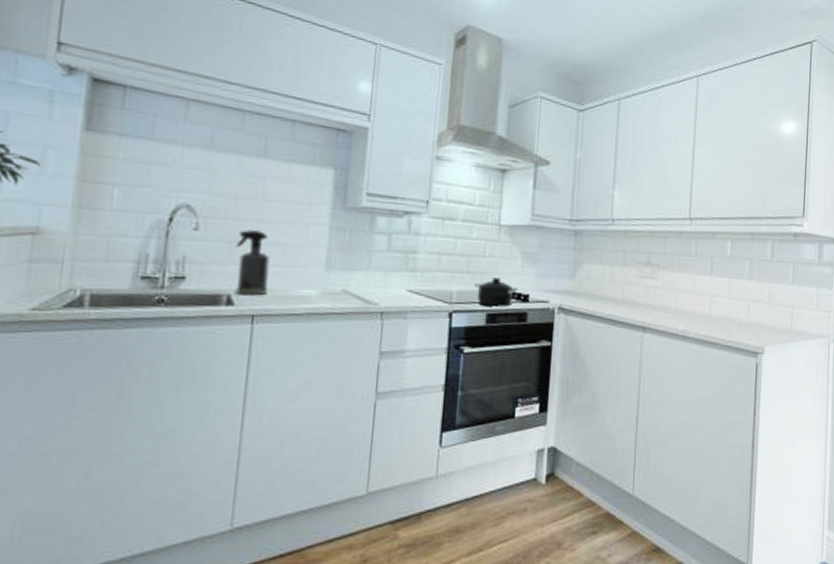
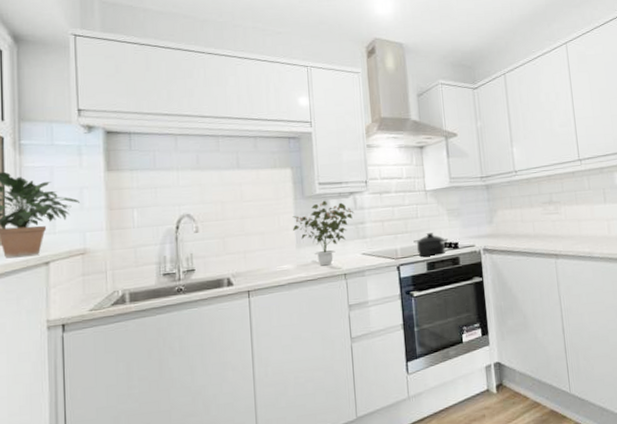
spray bottle: present [235,230,270,296] -> none [227,225,257,277]
potted plant: none [324,216,407,299] -> present [292,200,355,266]

